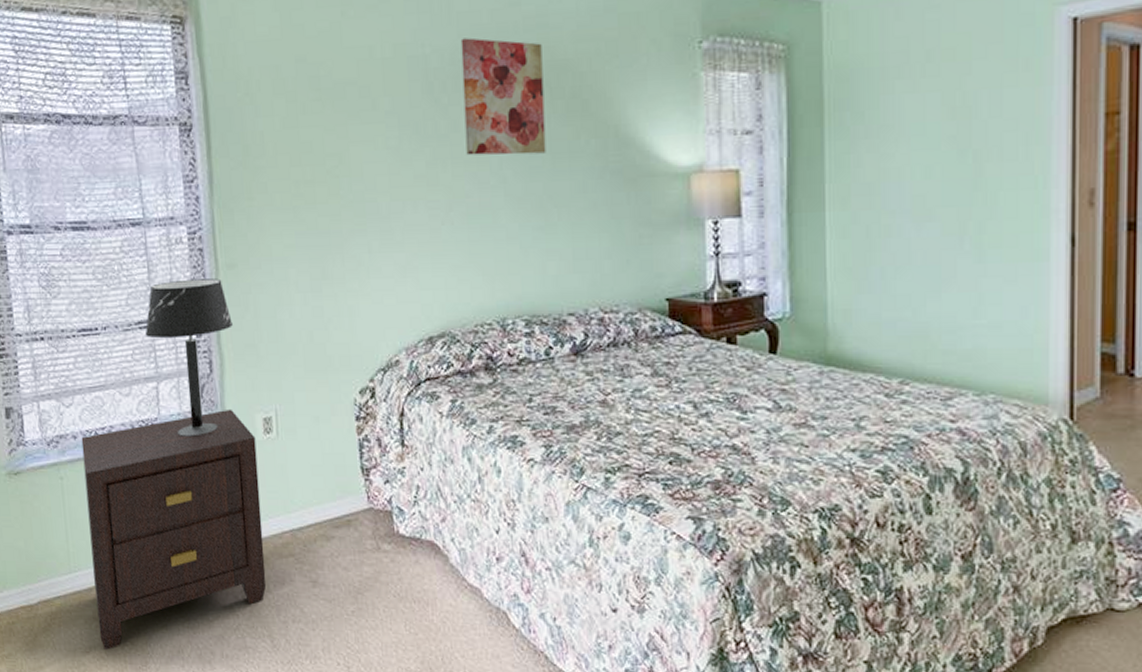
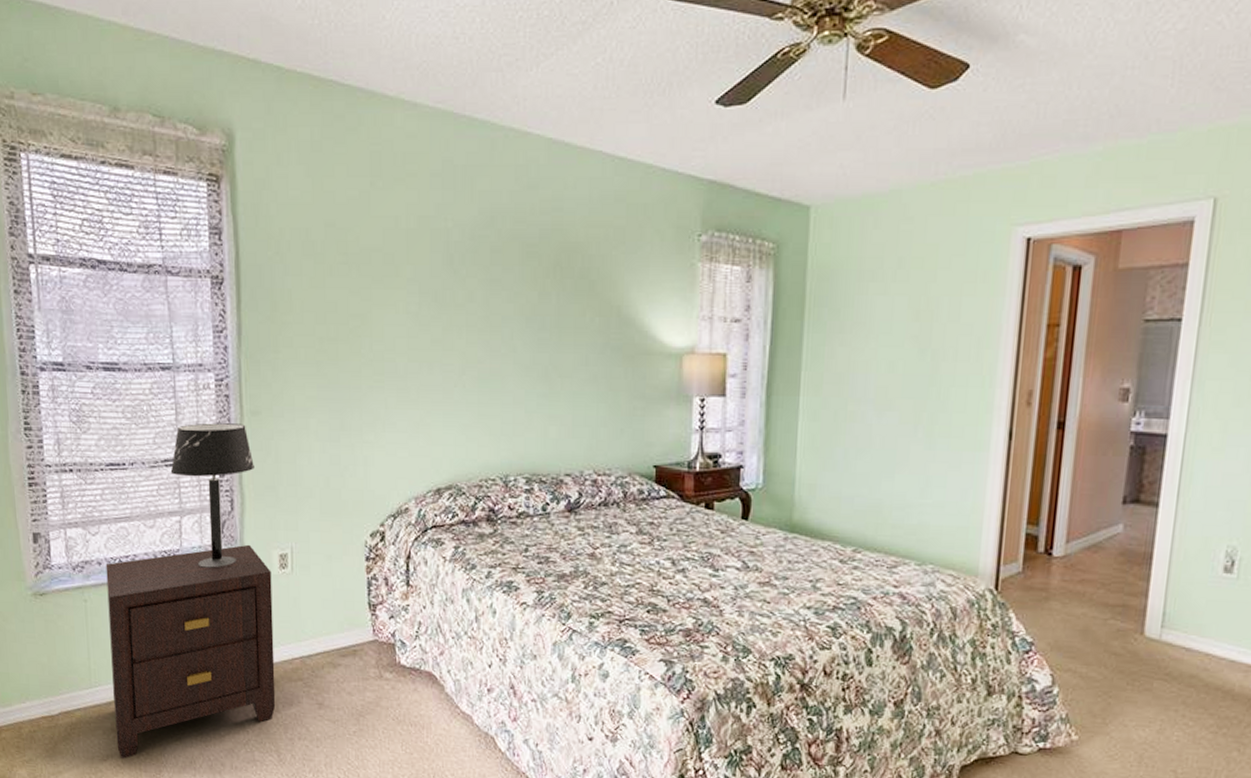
wall art: present [460,38,546,156] -> none [481,216,556,327]

